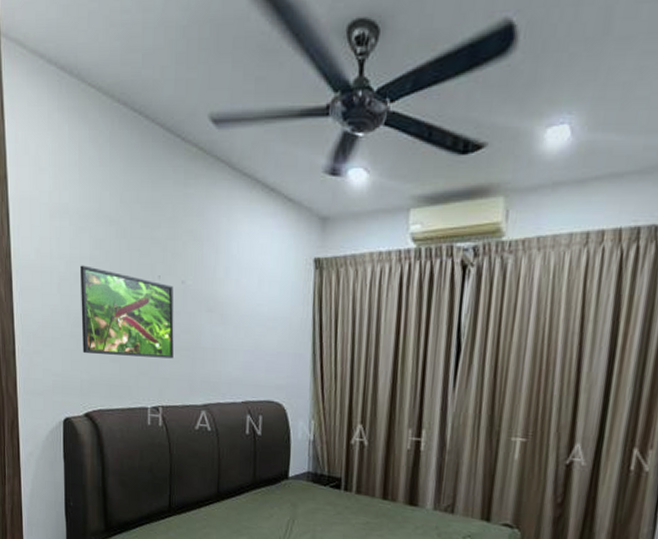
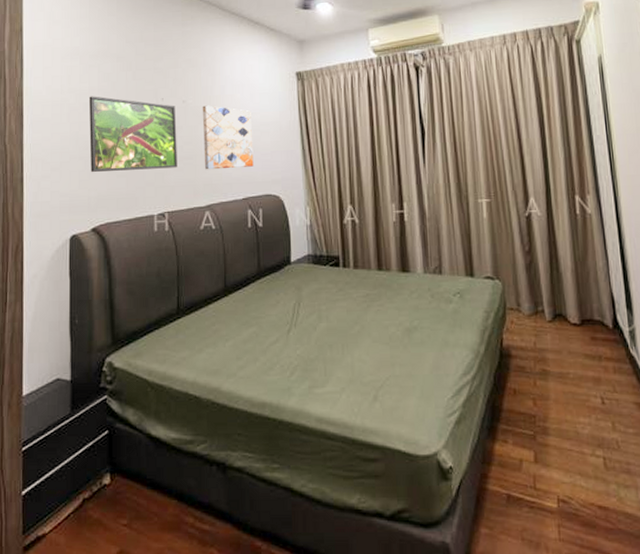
wall art: none [202,289,258,367] -> present [202,105,254,170]

